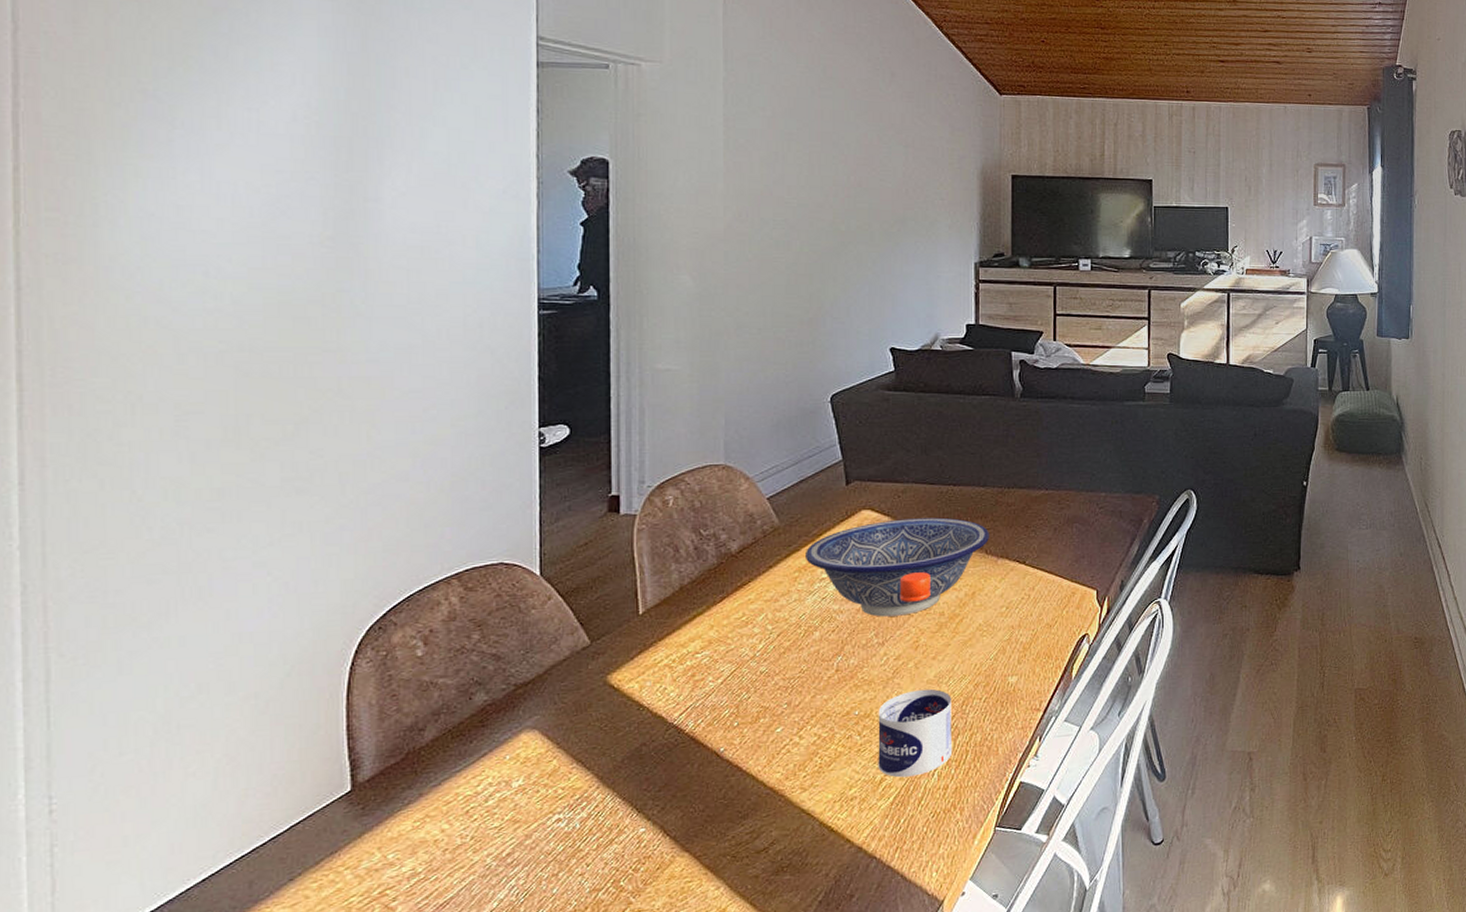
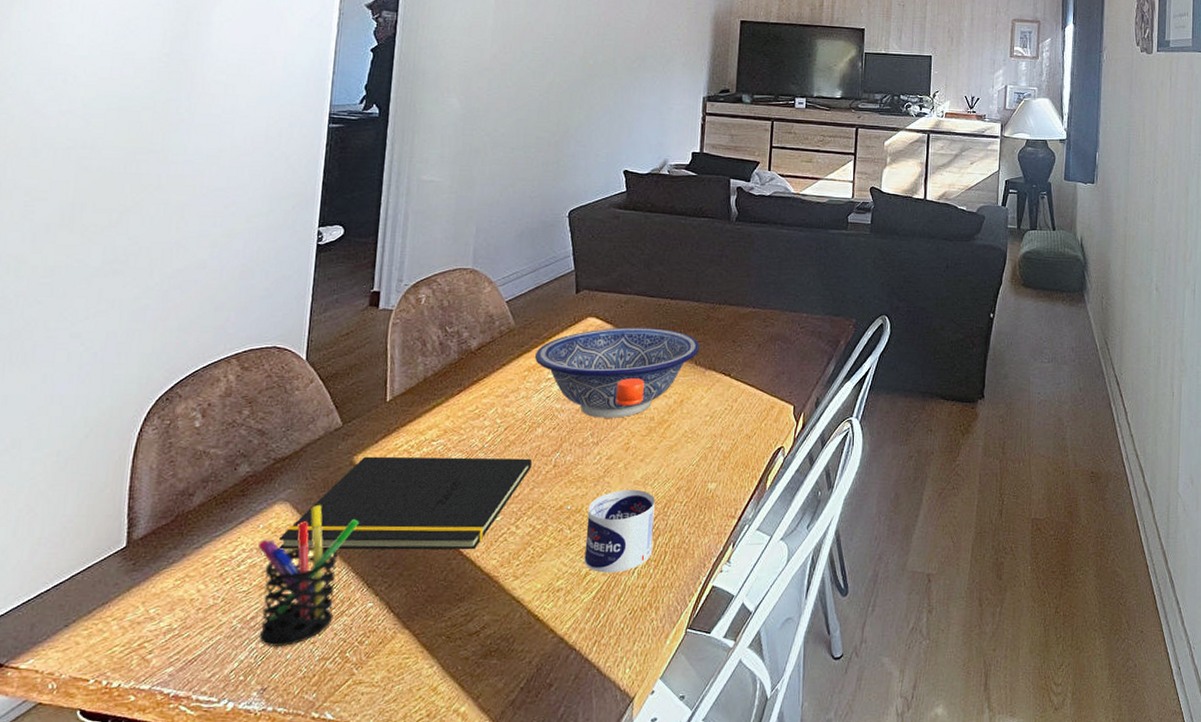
pen holder: none [507,730,620,882] -> present [258,505,359,646]
notepad: none [530,664,812,780] -> present [279,456,533,550]

